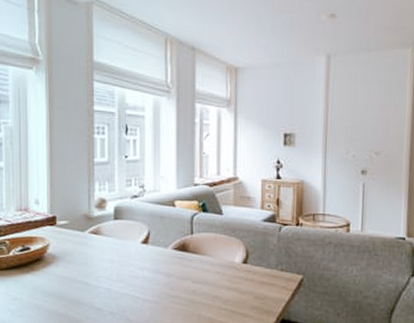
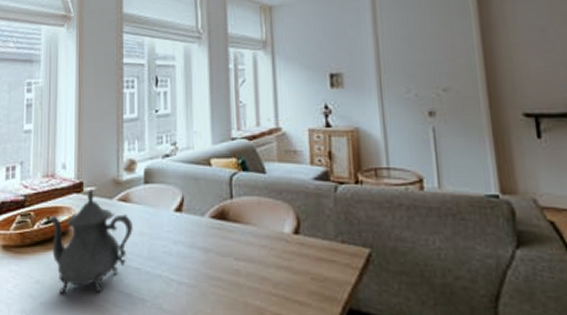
teapot: none [22,222,103,308] -> present [47,188,133,293]

